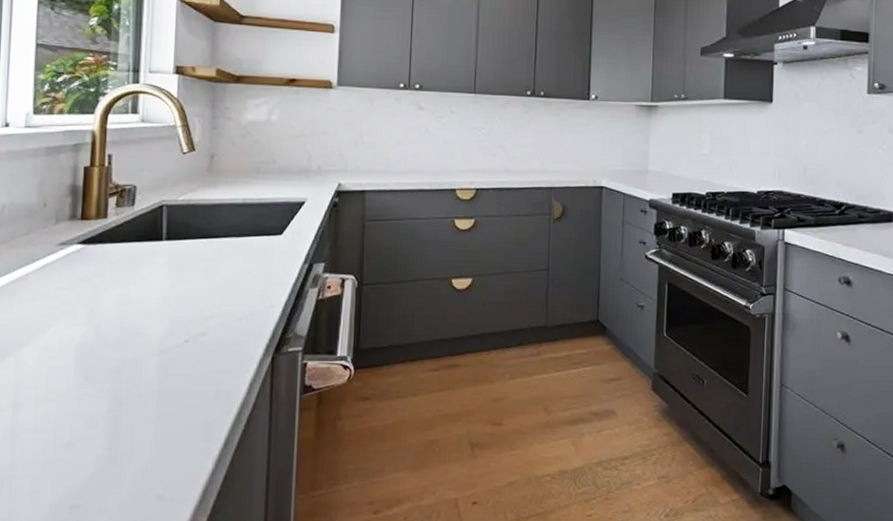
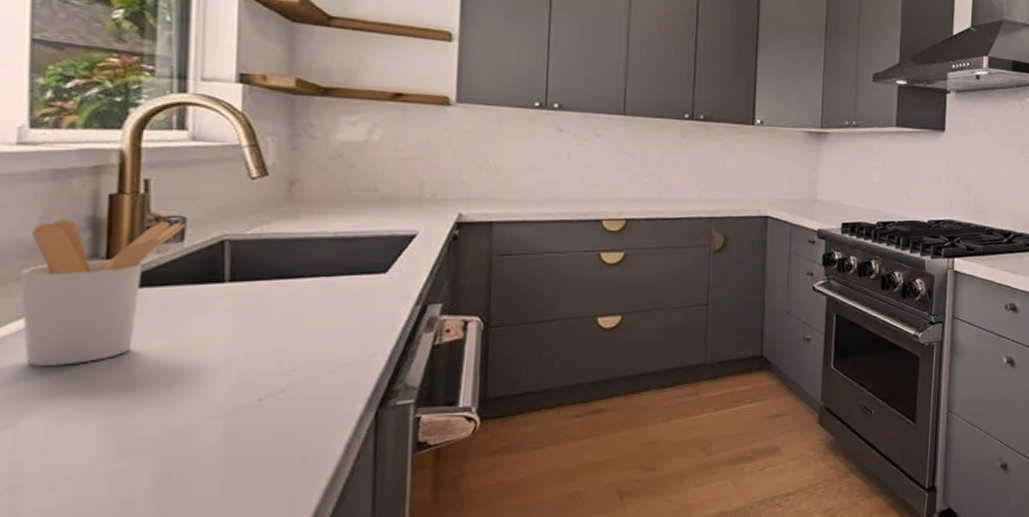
utensil holder: none [24,187,135,306] -> present [20,220,185,366]

